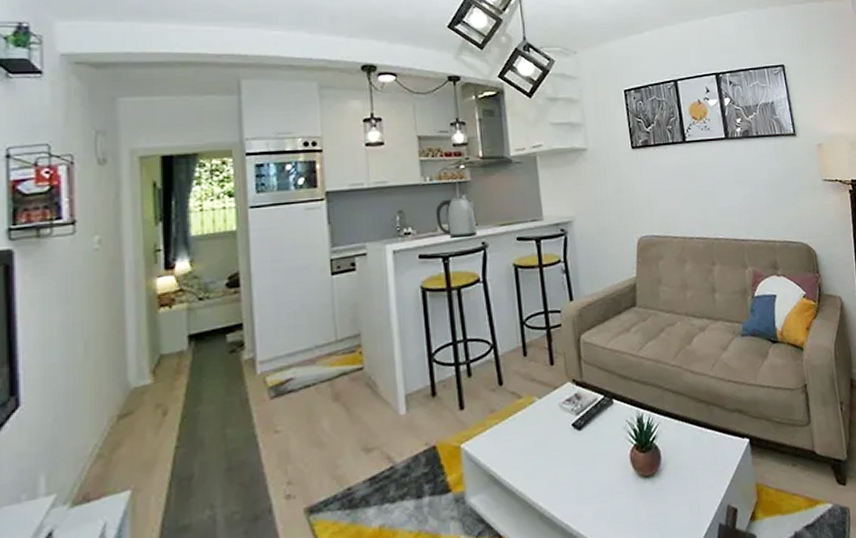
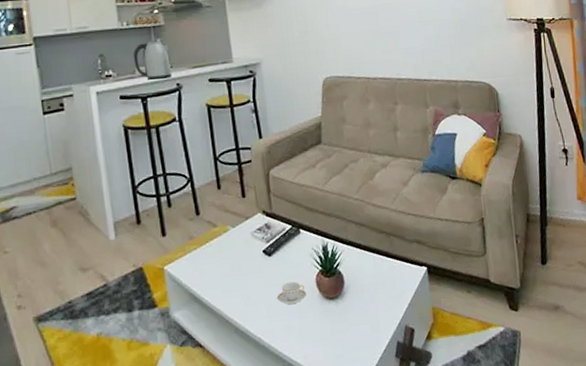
teacup: none [587,458,621,485] -> present [277,281,307,304]

